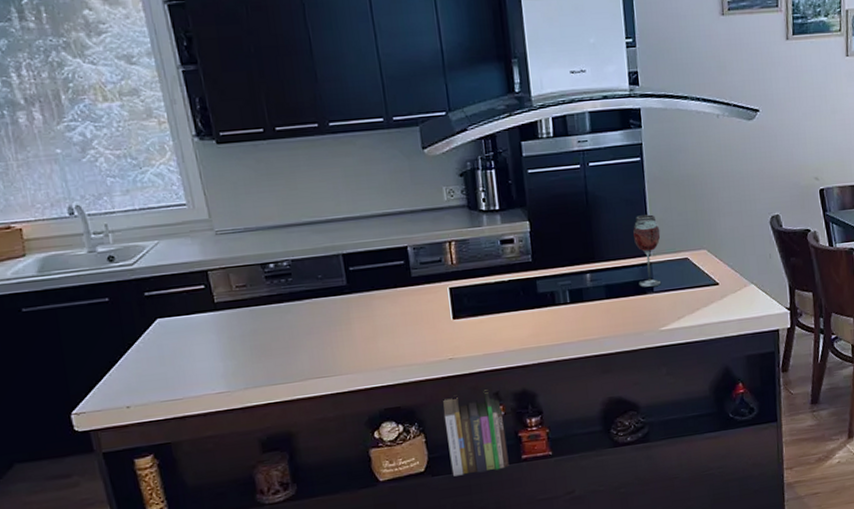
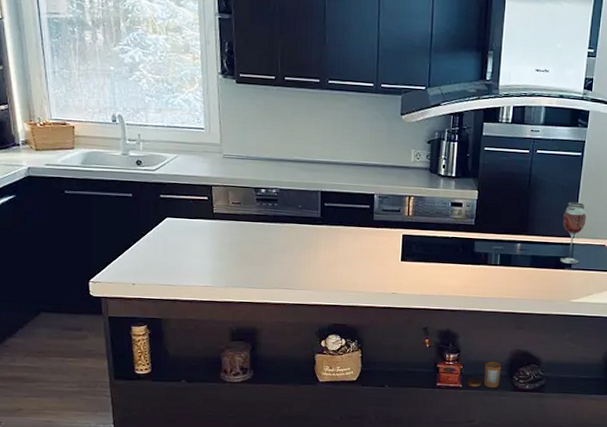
books: present [443,389,509,477] -> none [378,323,428,391]
candle: none [556,416,596,453] -> present [466,361,501,389]

